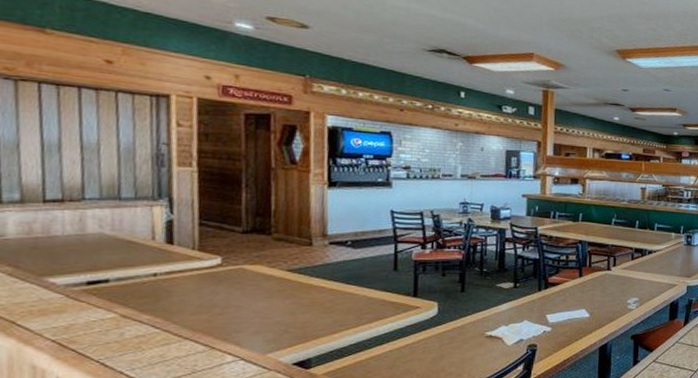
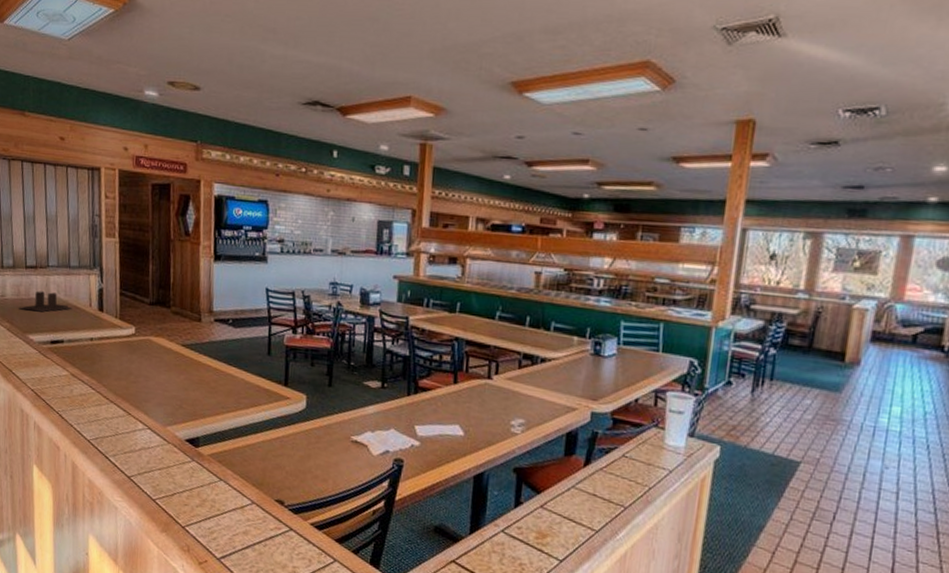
napkin holder: none [30,227,124,251] -> present [19,290,73,312]

